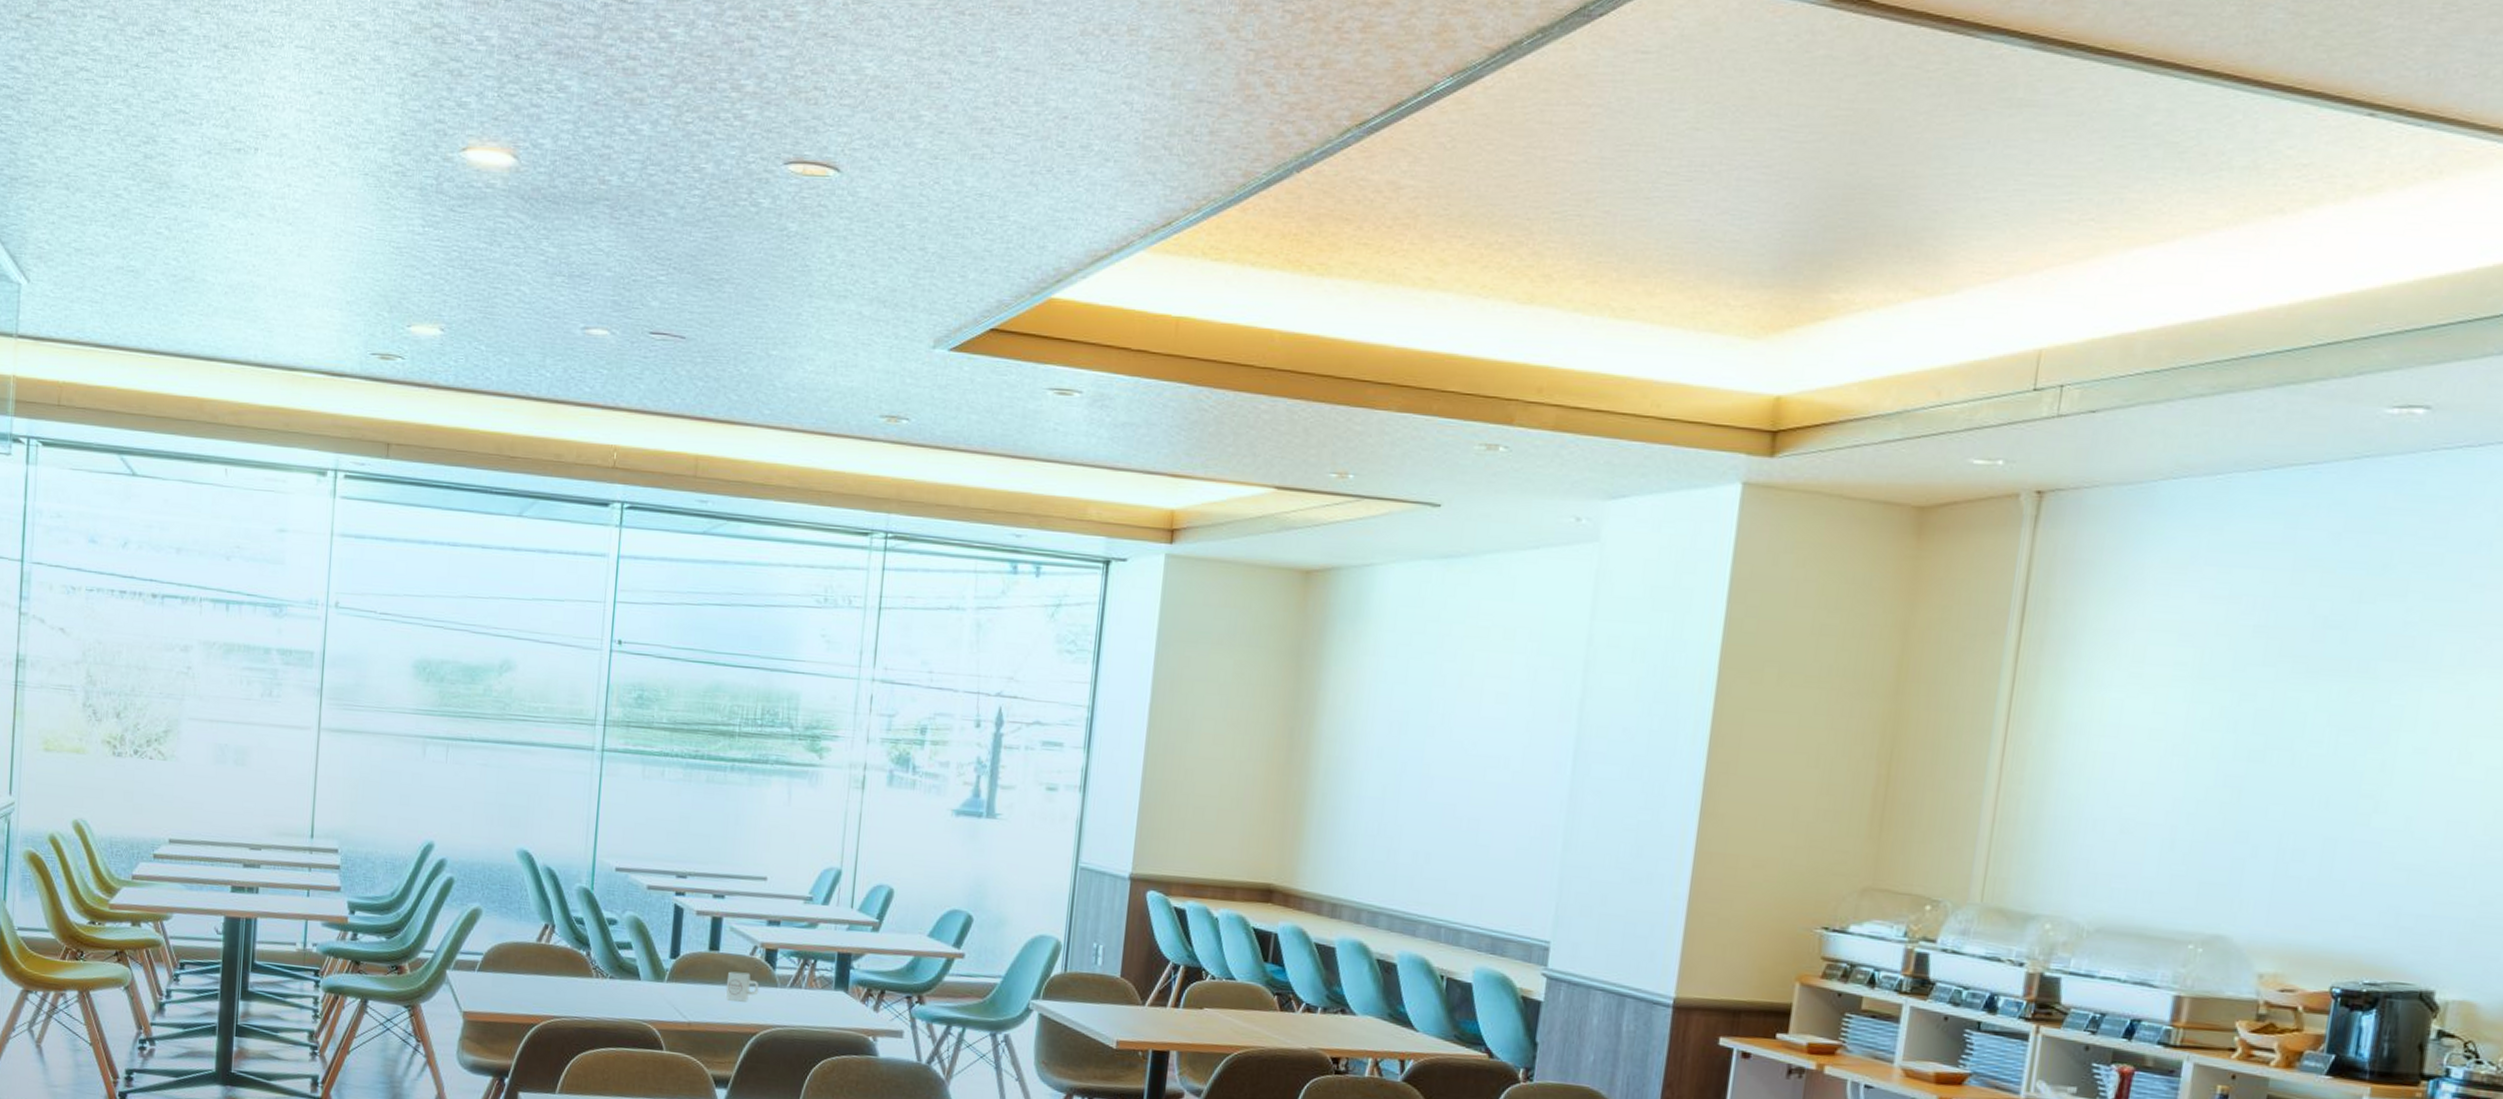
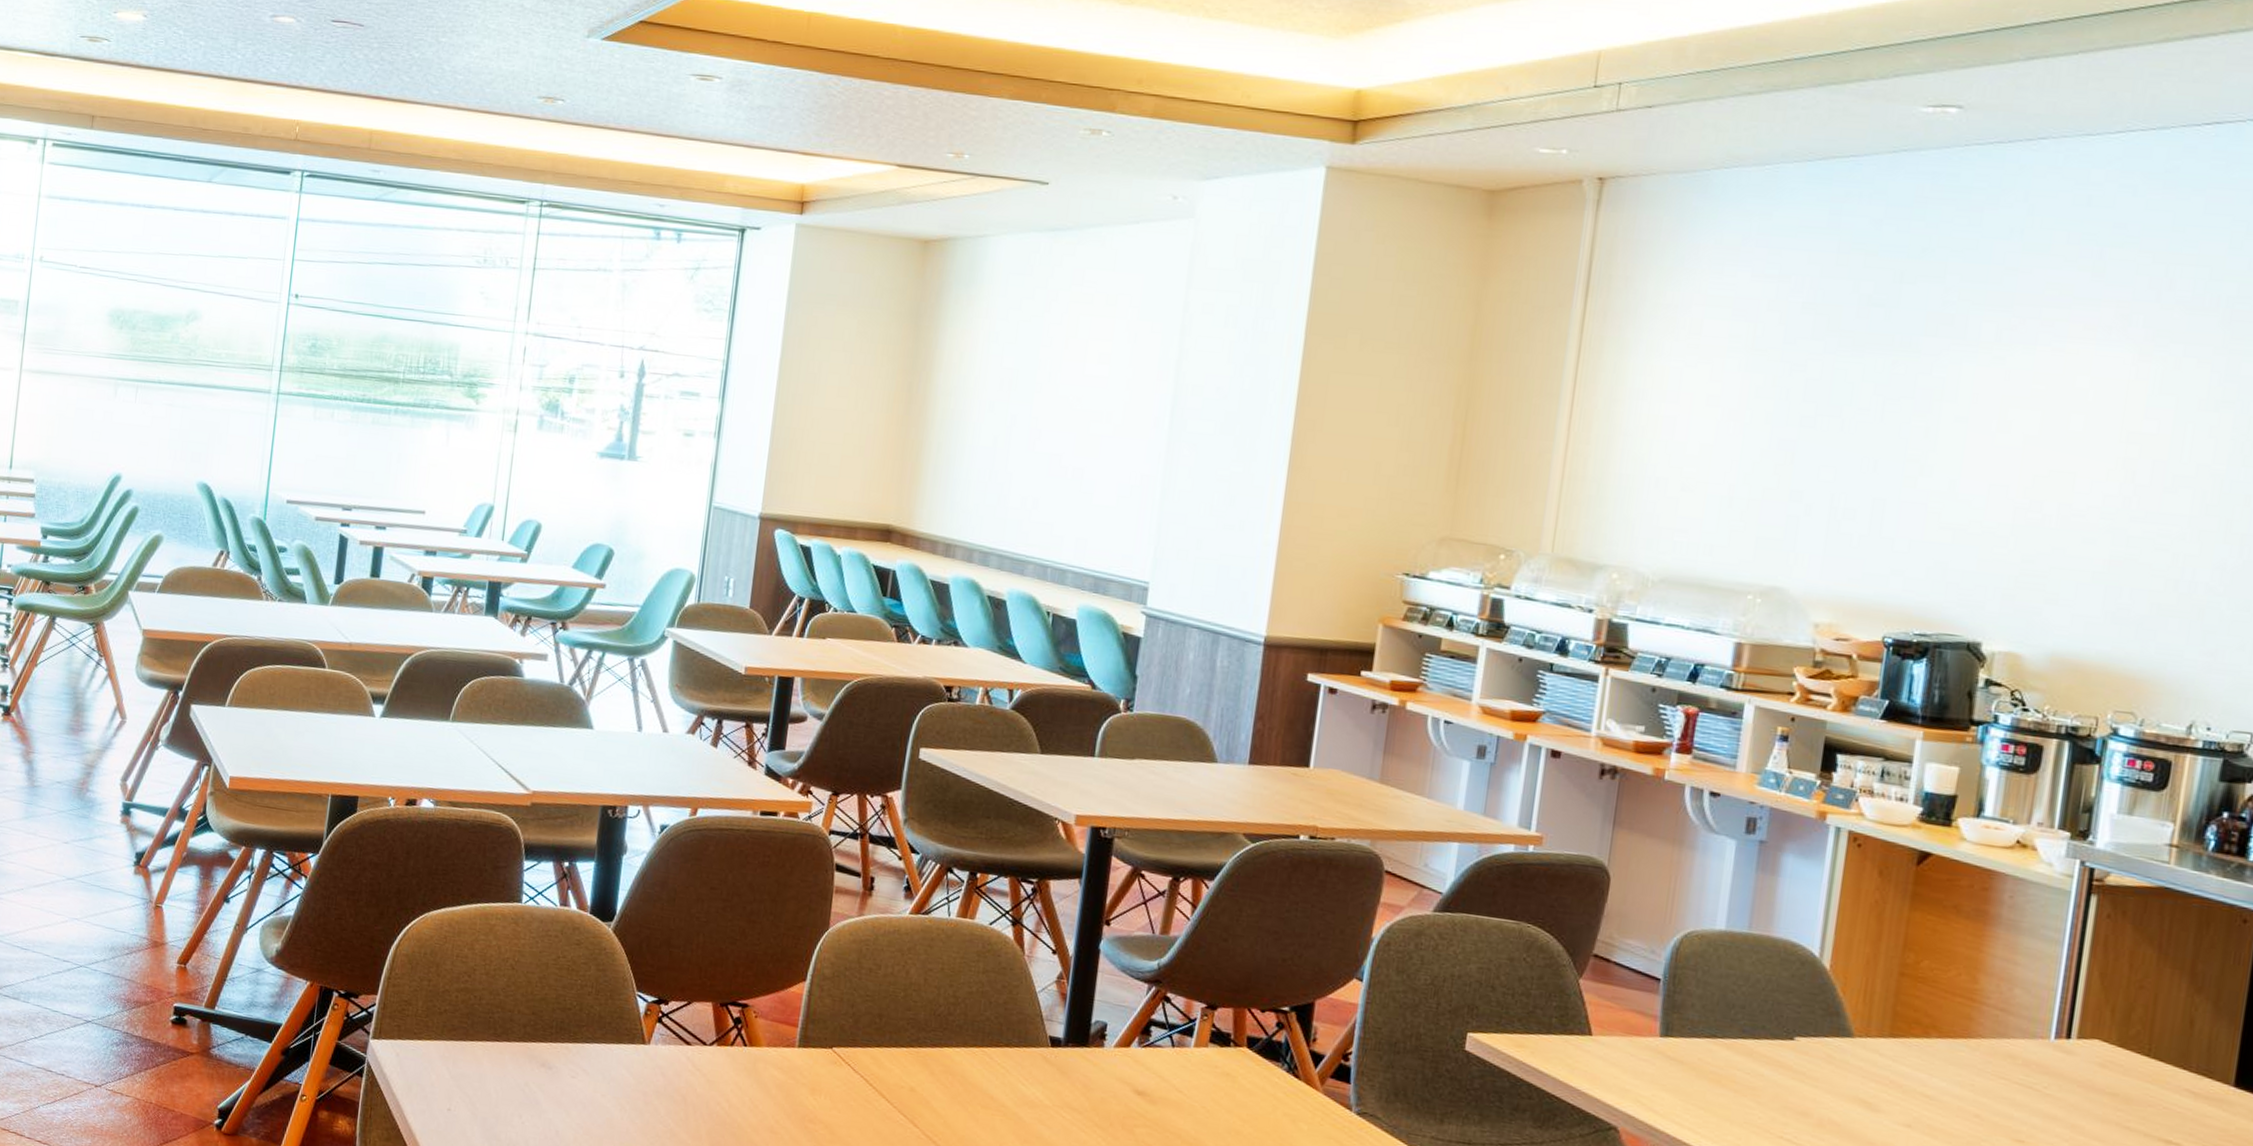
mug: present [725,971,760,1003] -> none [384,596,416,626]

